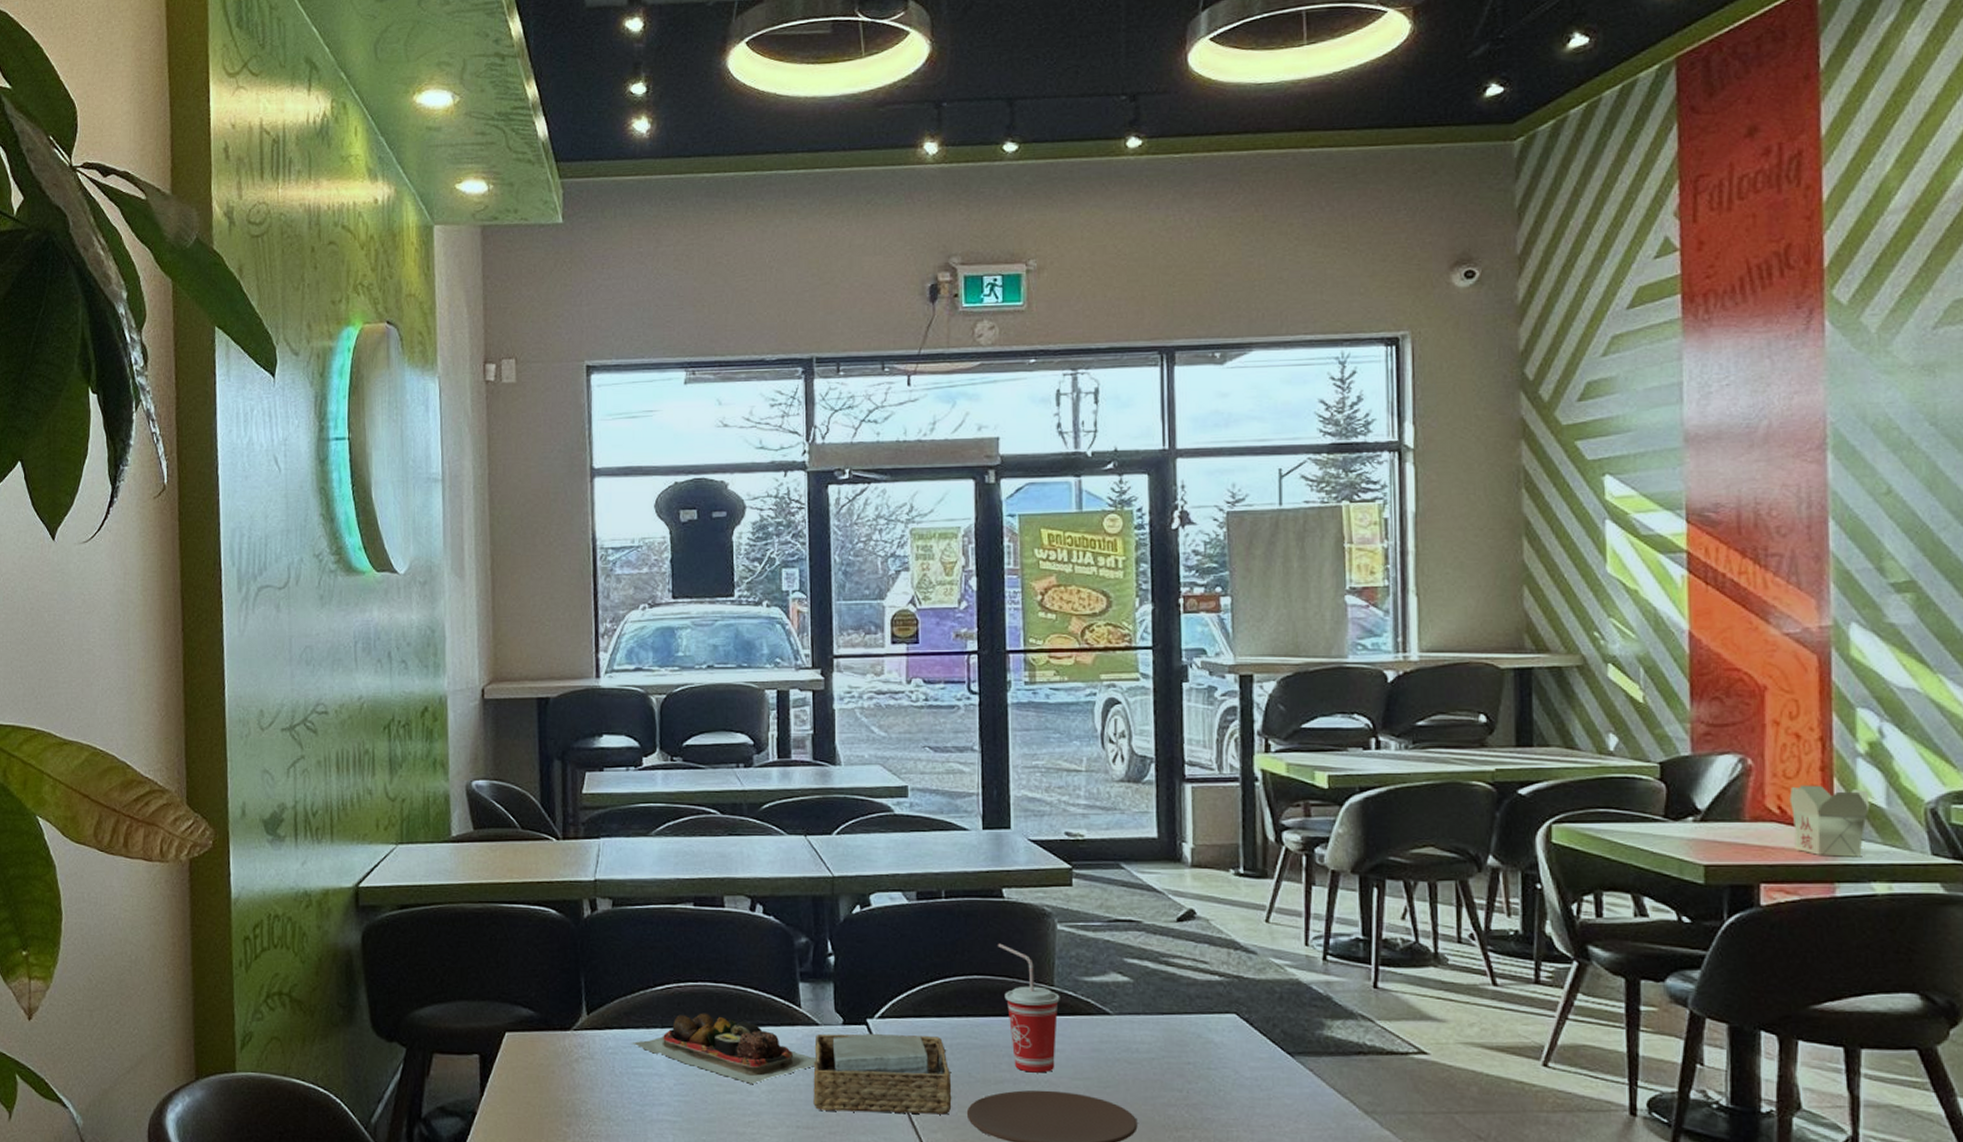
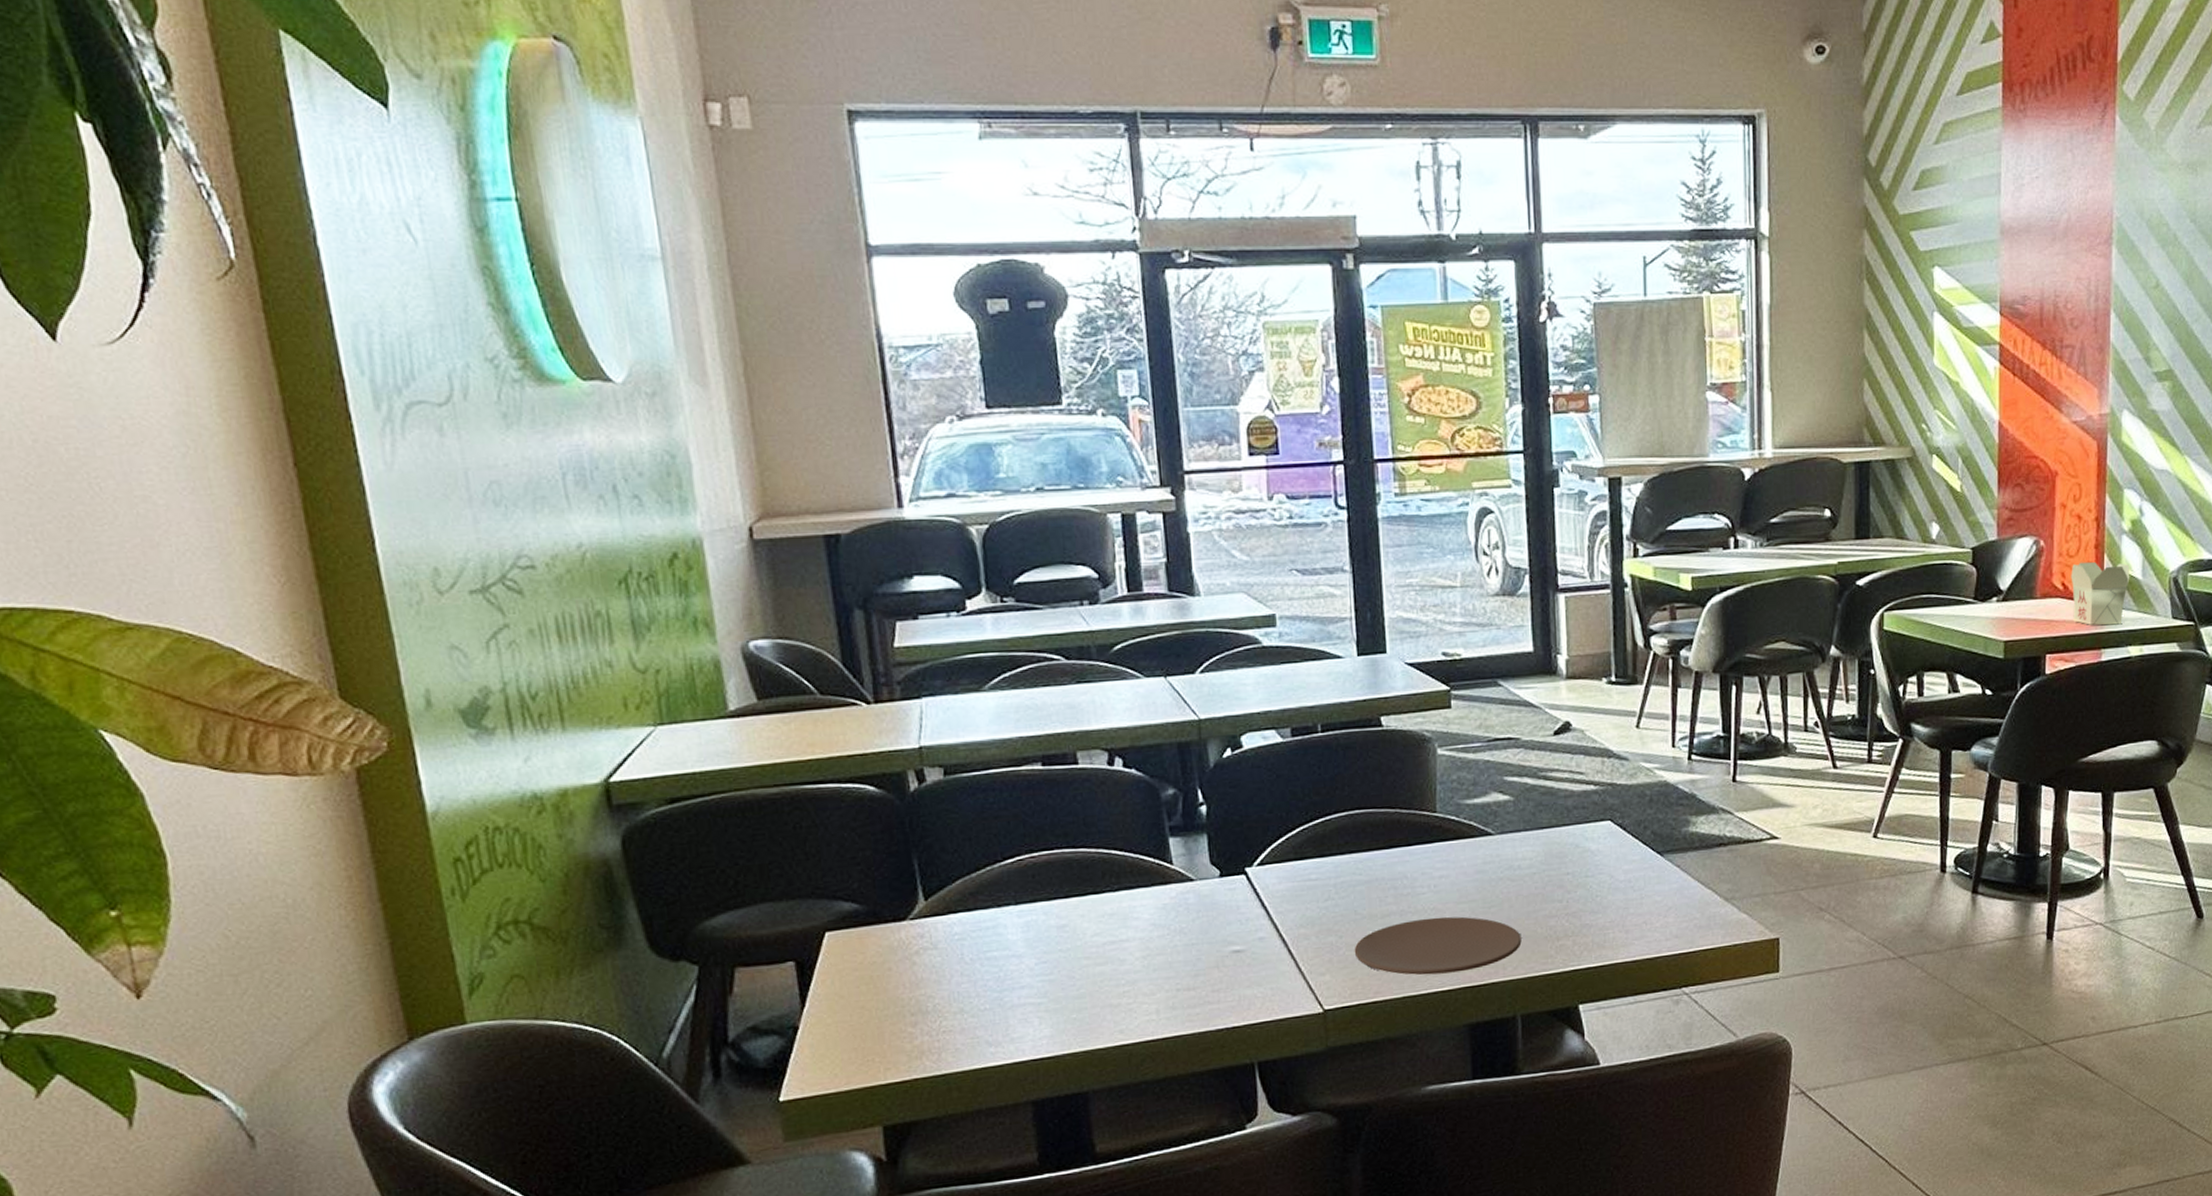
food tray: present [630,1013,817,1084] -> none [980,882,1194,952]
napkin holder: present [813,1033,952,1115] -> none [1190,877,1339,970]
beverage cup: present [998,943,1060,1073] -> none [1379,774,1443,902]

